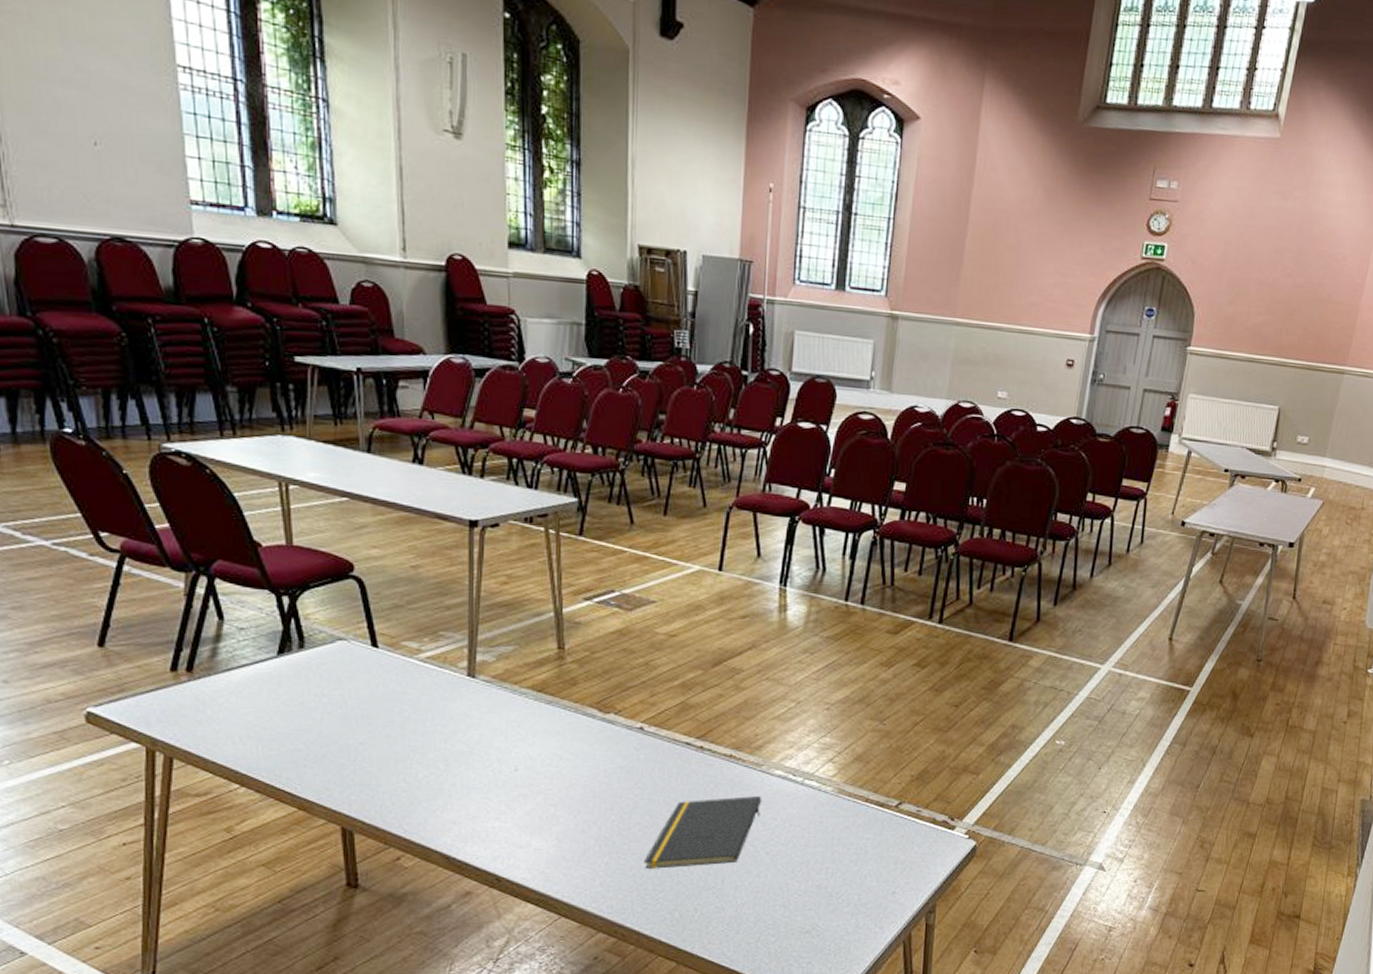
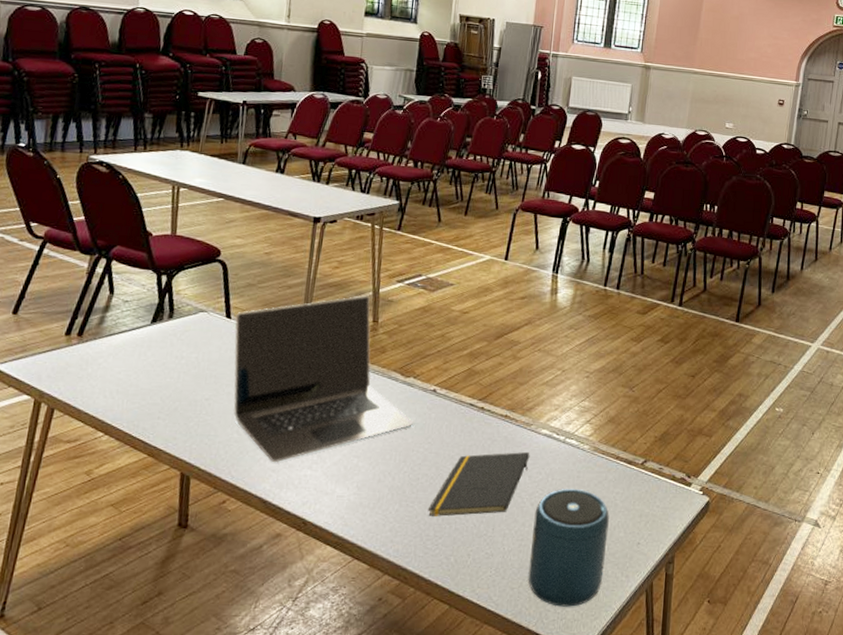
laptop: none [384,617,619,814] -> present [233,295,414,463]
speaker: none [766,834,859,961] -> present [528,488,609,607]

